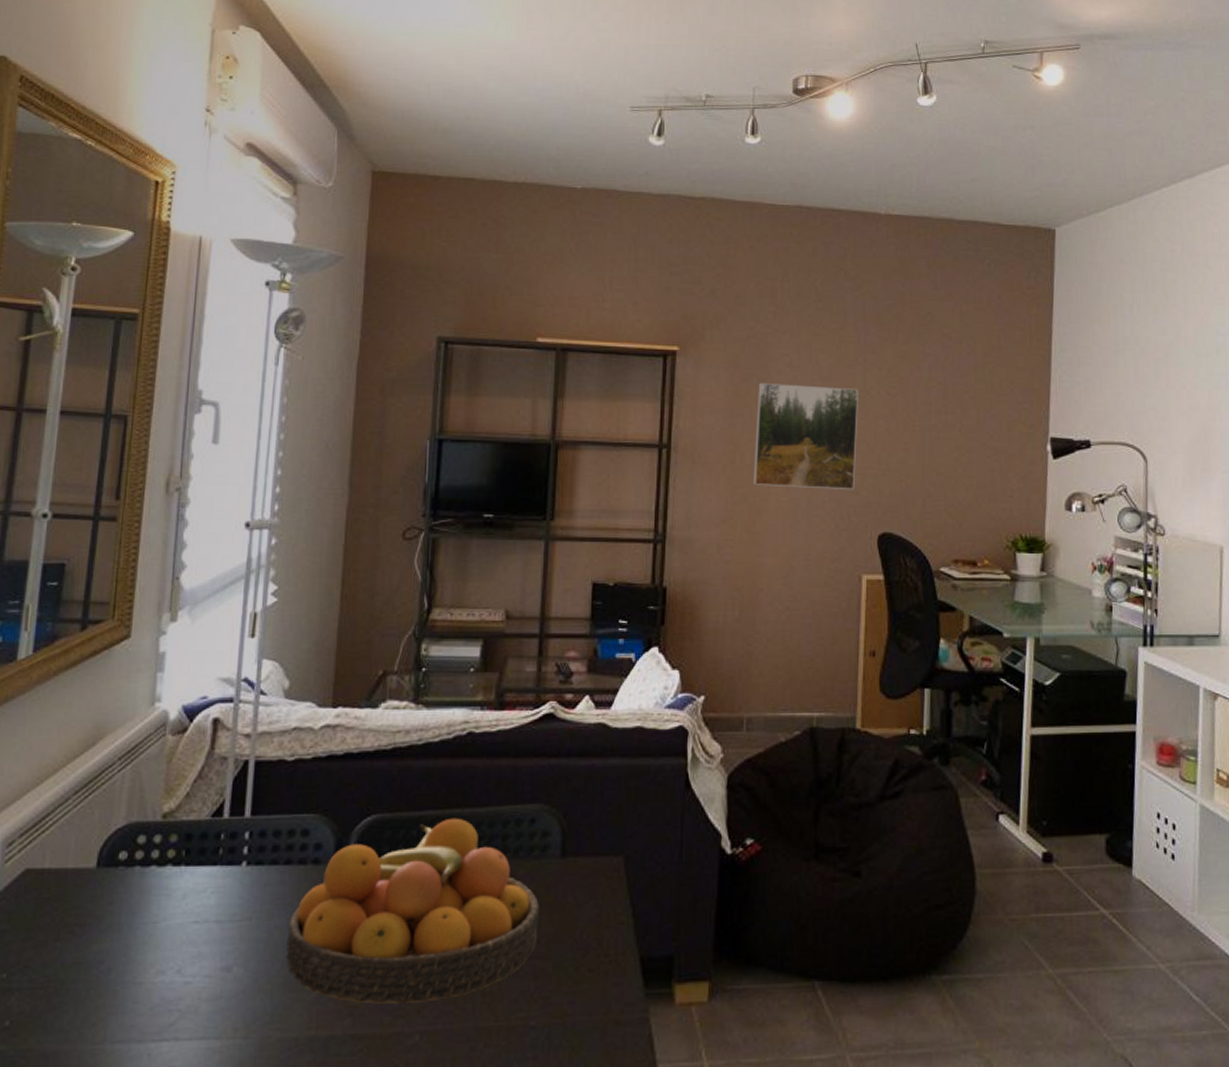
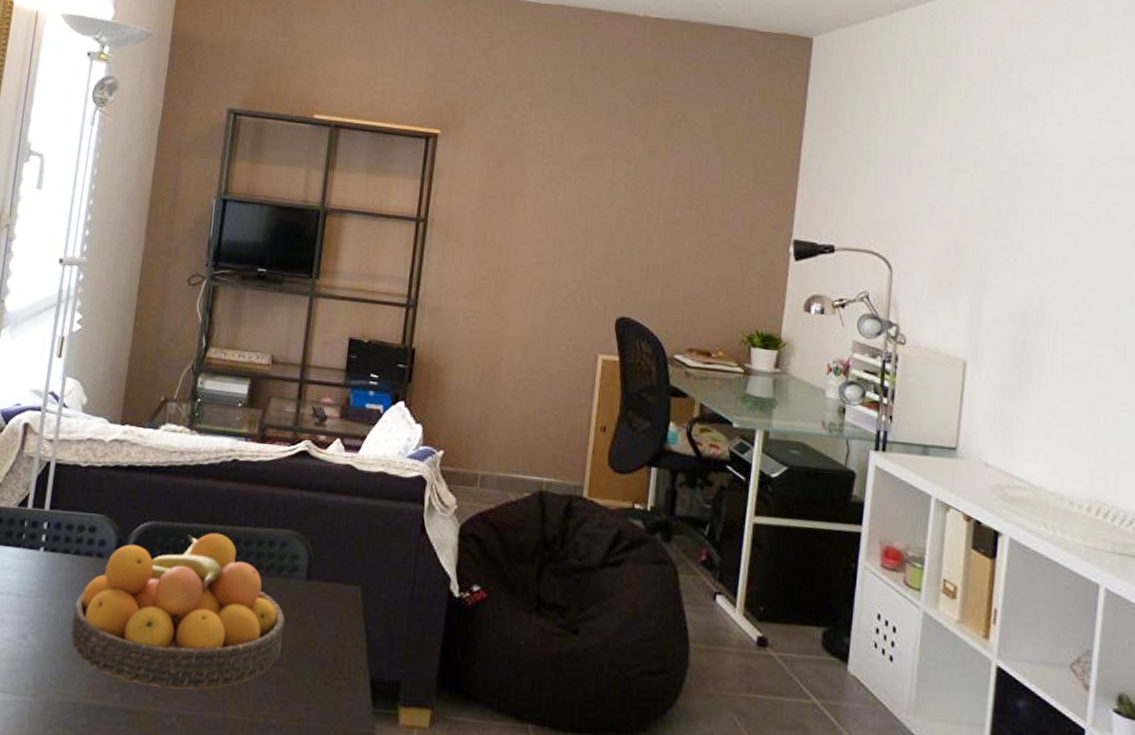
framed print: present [753,382,859,489] -> none [501,167,607,274]

